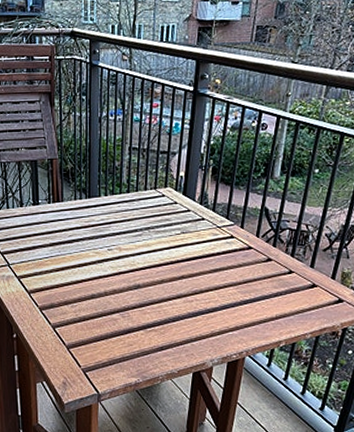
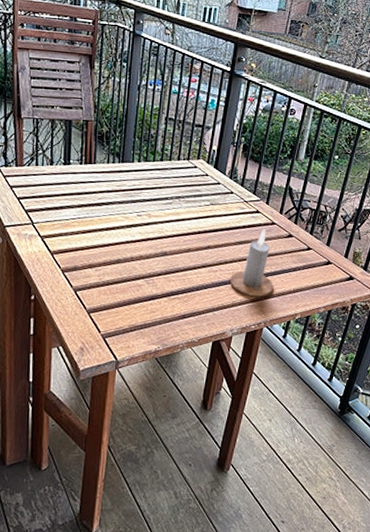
candle: none [206,254,254,325] -> present [229,229,274,297]

